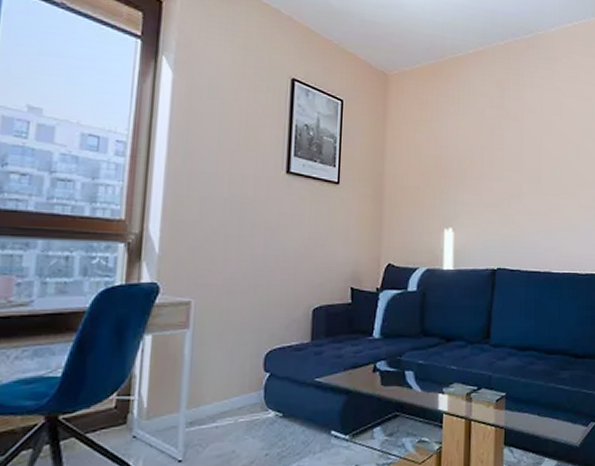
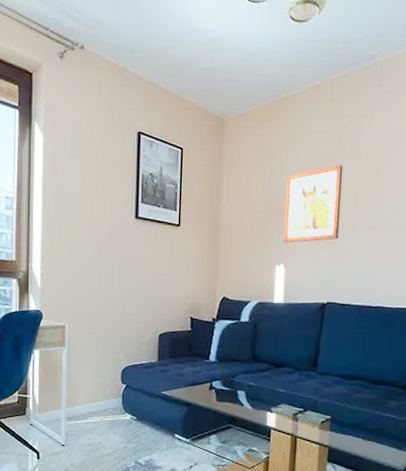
wall art: none [451,129,508,206] -> present [283,165,343,243]

